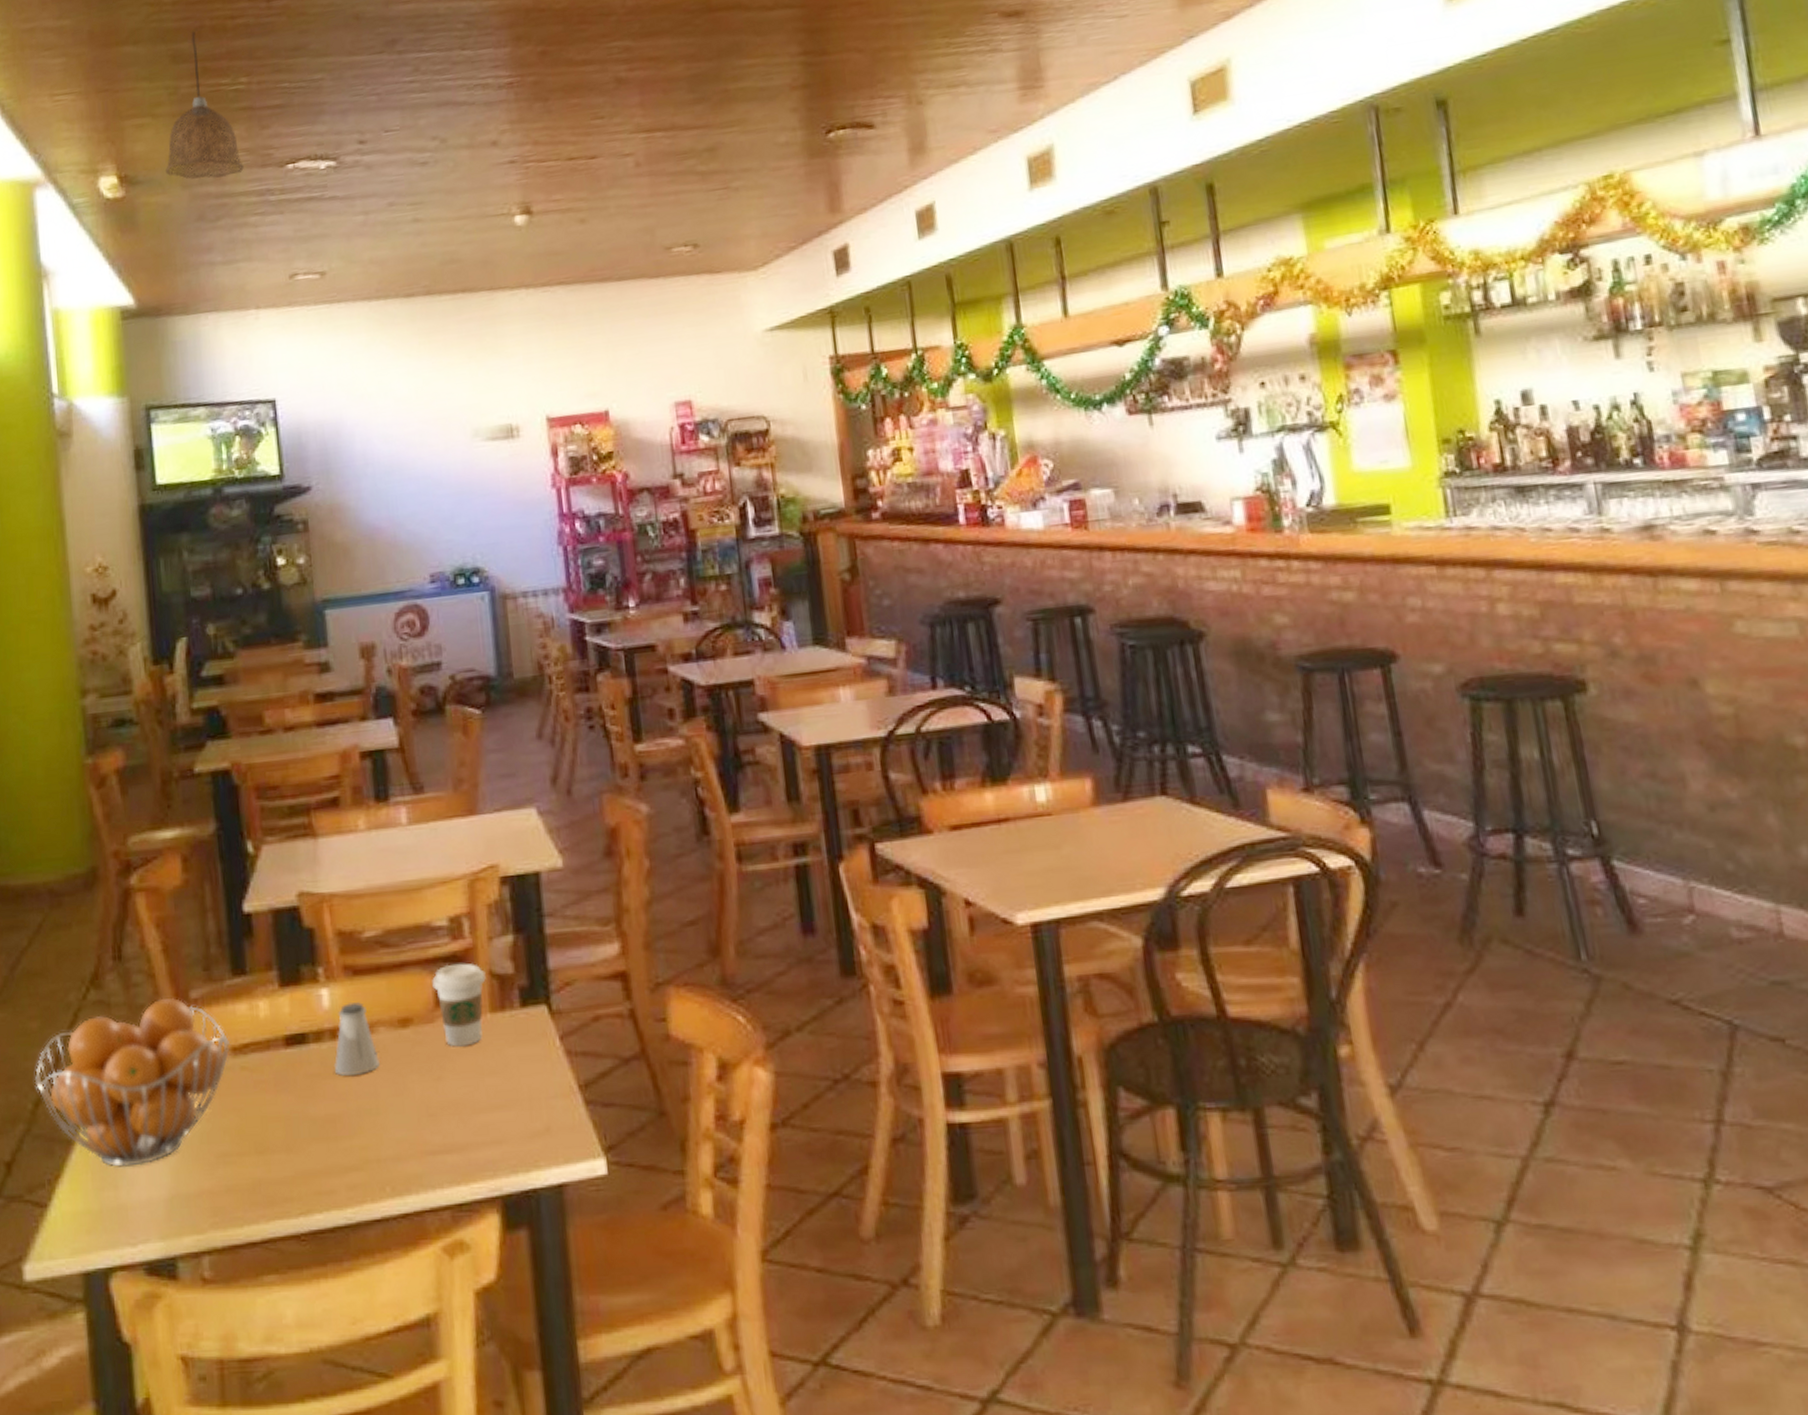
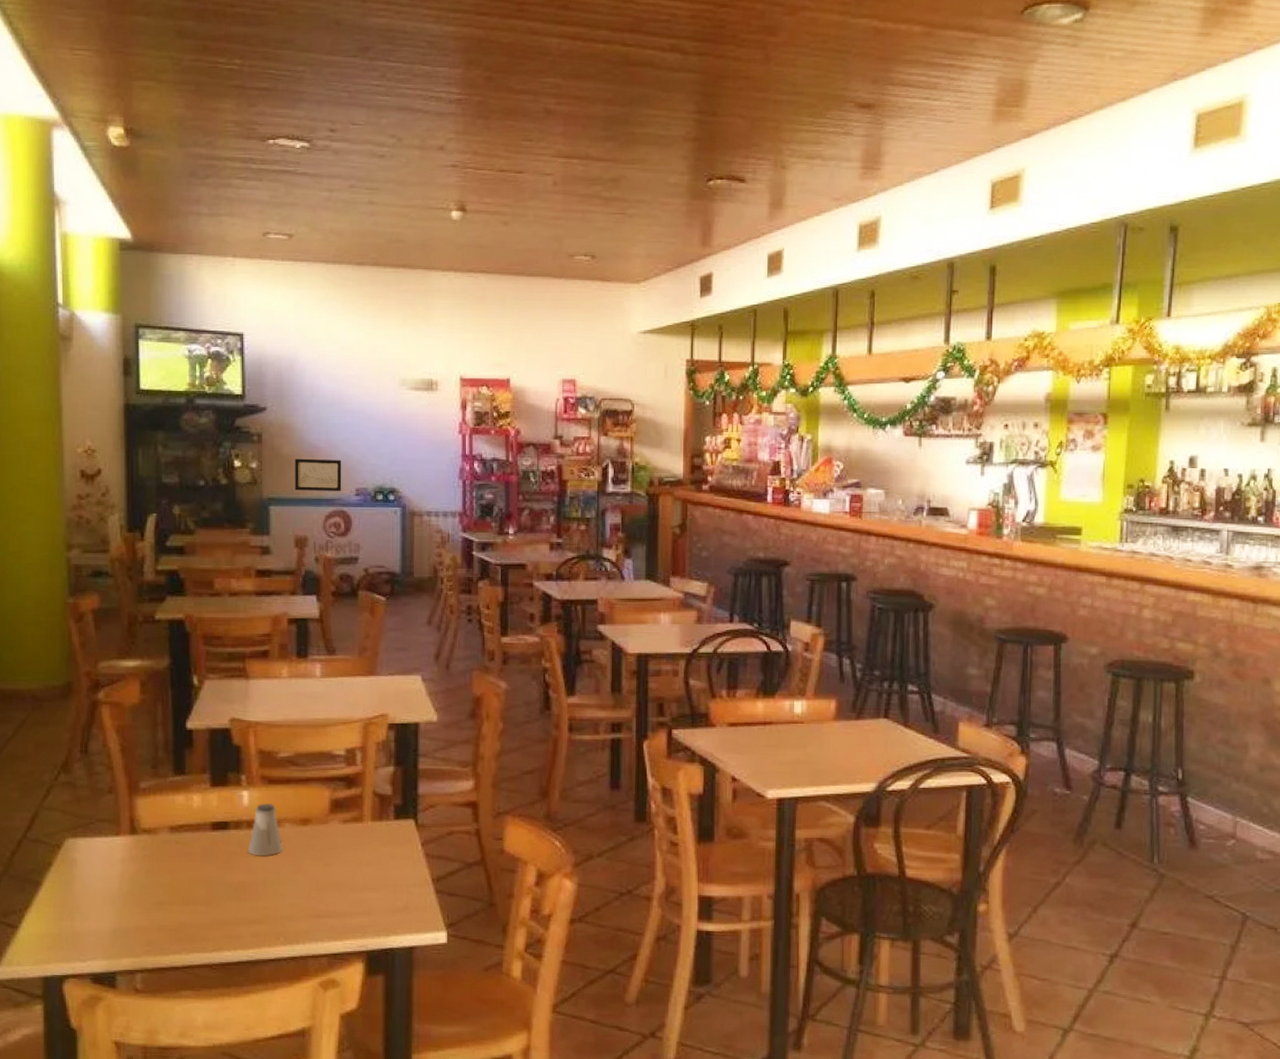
fruit basket: present [34,997,231,1167] -> none [12,785,170,905]
pendant lamp: present [166,32,244,179] -> none [166,13,232,142]
wall art: none [351,540,413,586] -> present [295,458,342,492]
coffee cup: present [432,963,486,1047] -> none [329,783,370,843]

